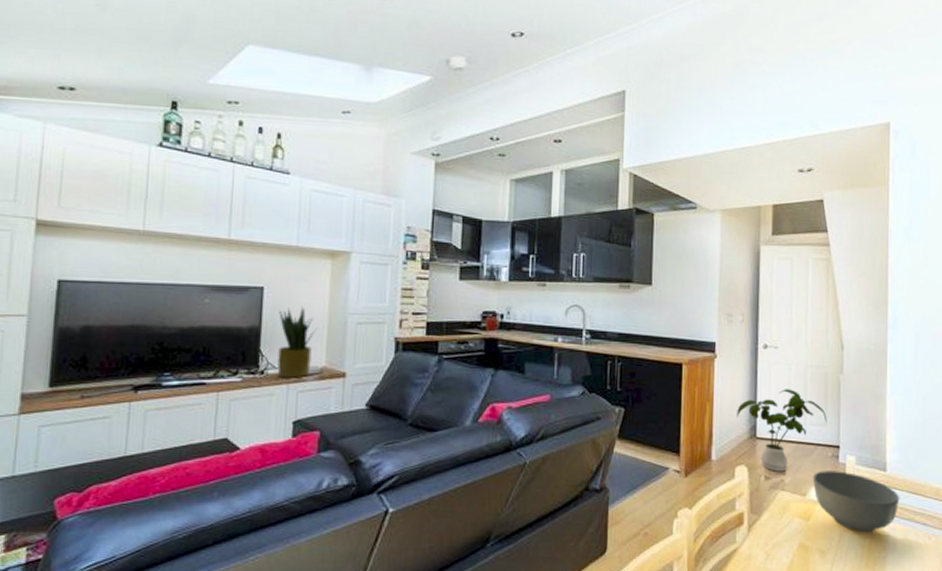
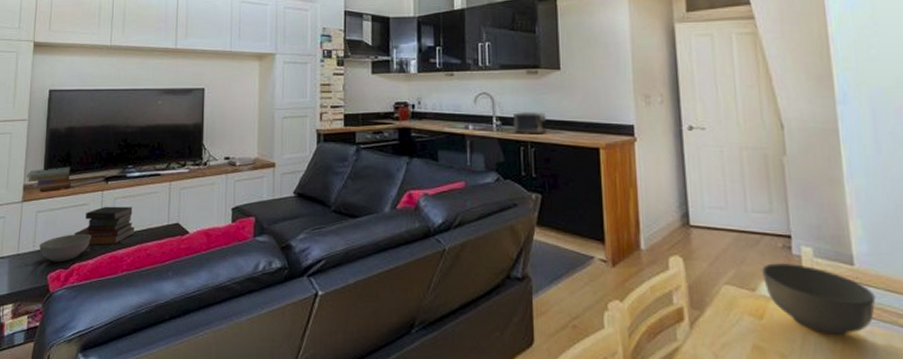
books: none [26,373,88,403] -> present [27,167,72,192]
bowl: none [43,450,115,485] -> present [39,233,92,263]
books: none [91,419,171,464] -> present [74,206,135,245]
planter: present [277,305,317,378] -> none [217,103,249,169]
toaster: none [602,326,636,349] -> present [513,112,547,134]
house plant: present [736,389,827,472] -> none [664,173,772,263]

